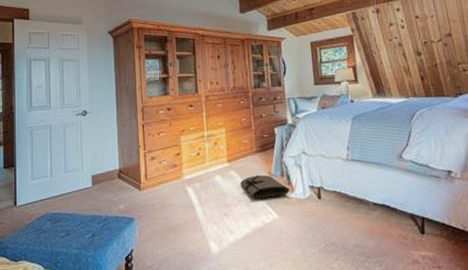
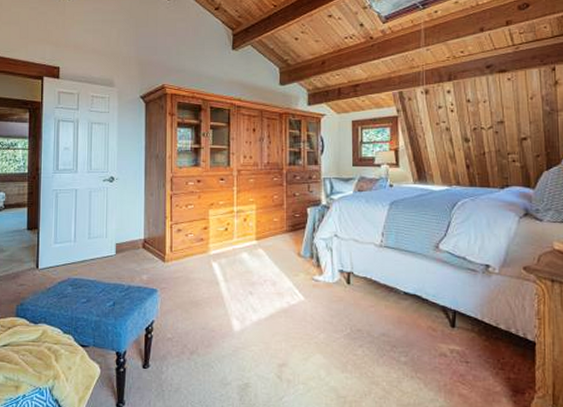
tool roll: present [240,175,290,200] -> none [267,255,319,280]

